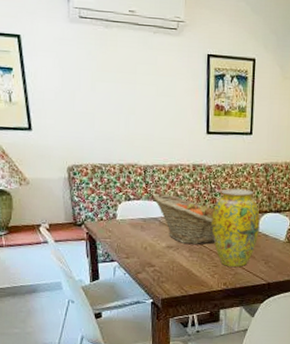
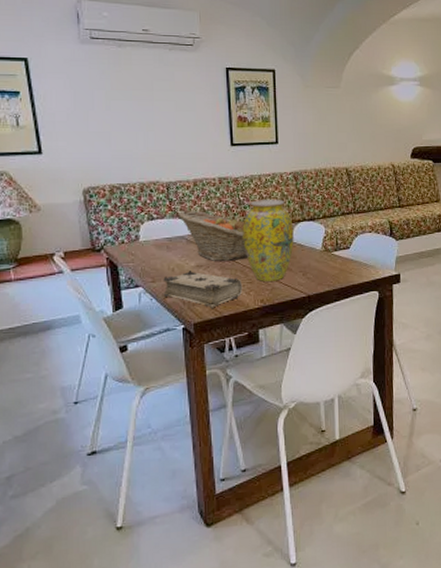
book: none [135,249,208,288] -> present [163,270,243,309]

